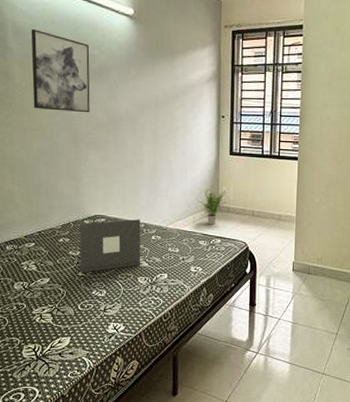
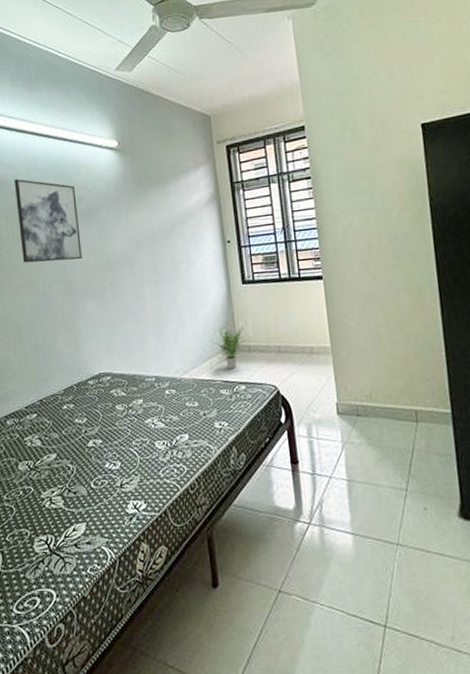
laptop: present [79,219,141,273] -> none [83,372,157,443]

